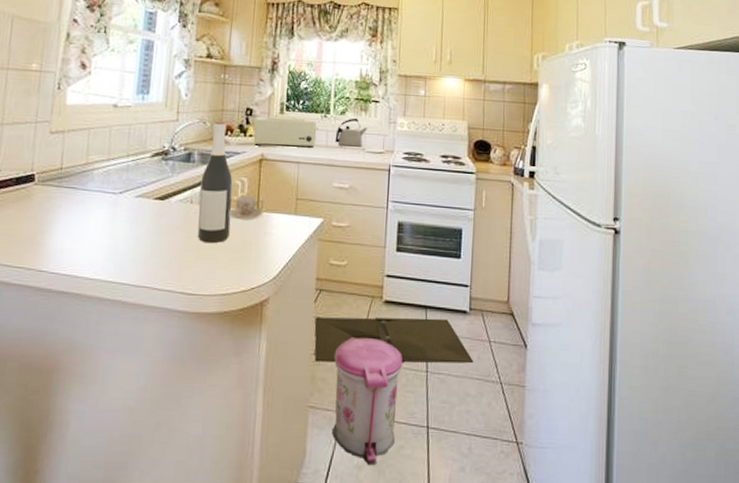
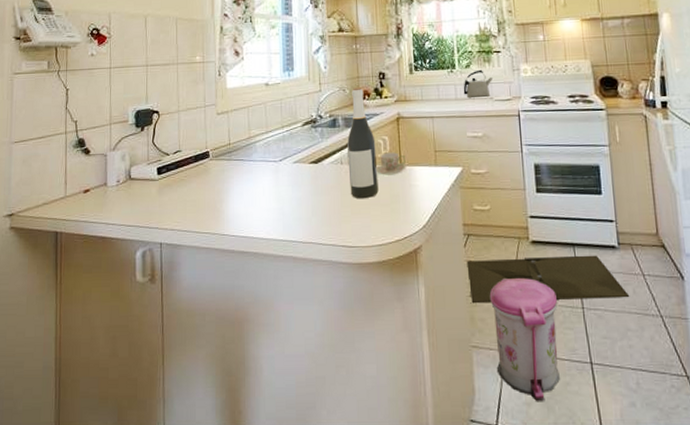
toaster: present [253,116,319,149] -> none [388,75,447,107]

